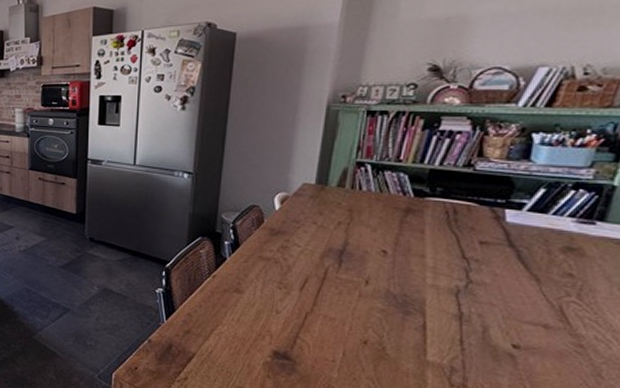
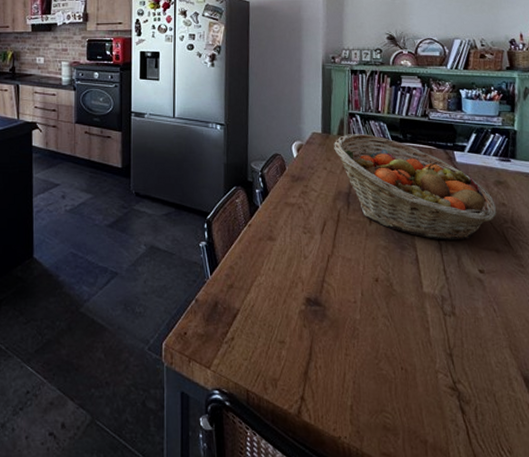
fruit basket: none [330,186,558,311] -> present [334,134,497,240]

